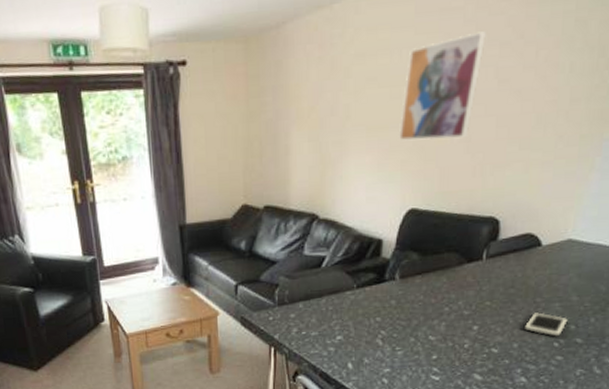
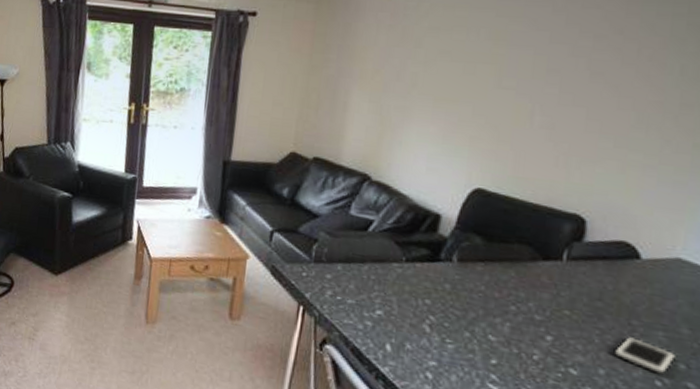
wall art: present [398,31,487,141] -> none [468,22,579,125]

